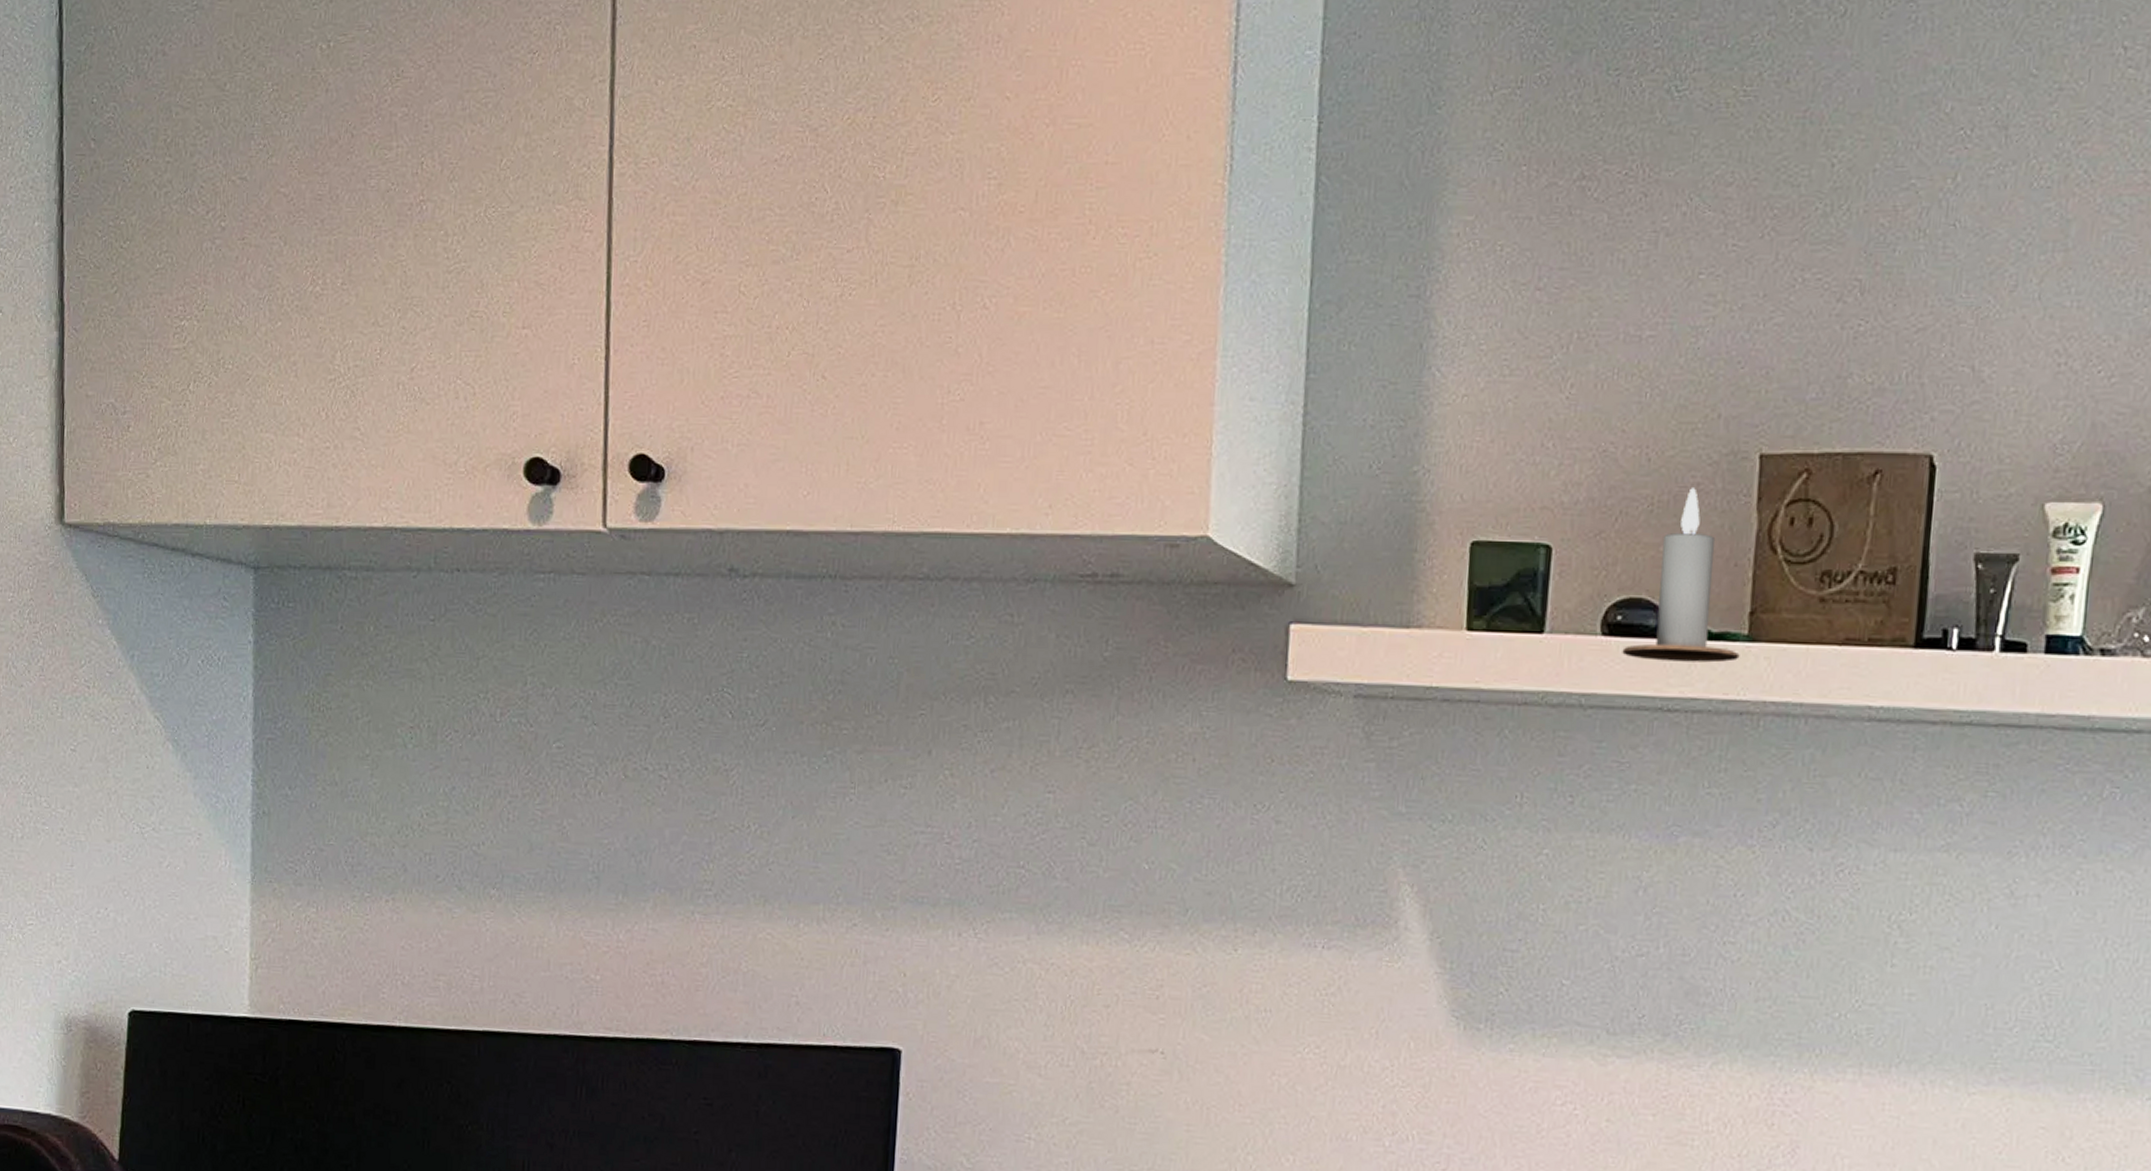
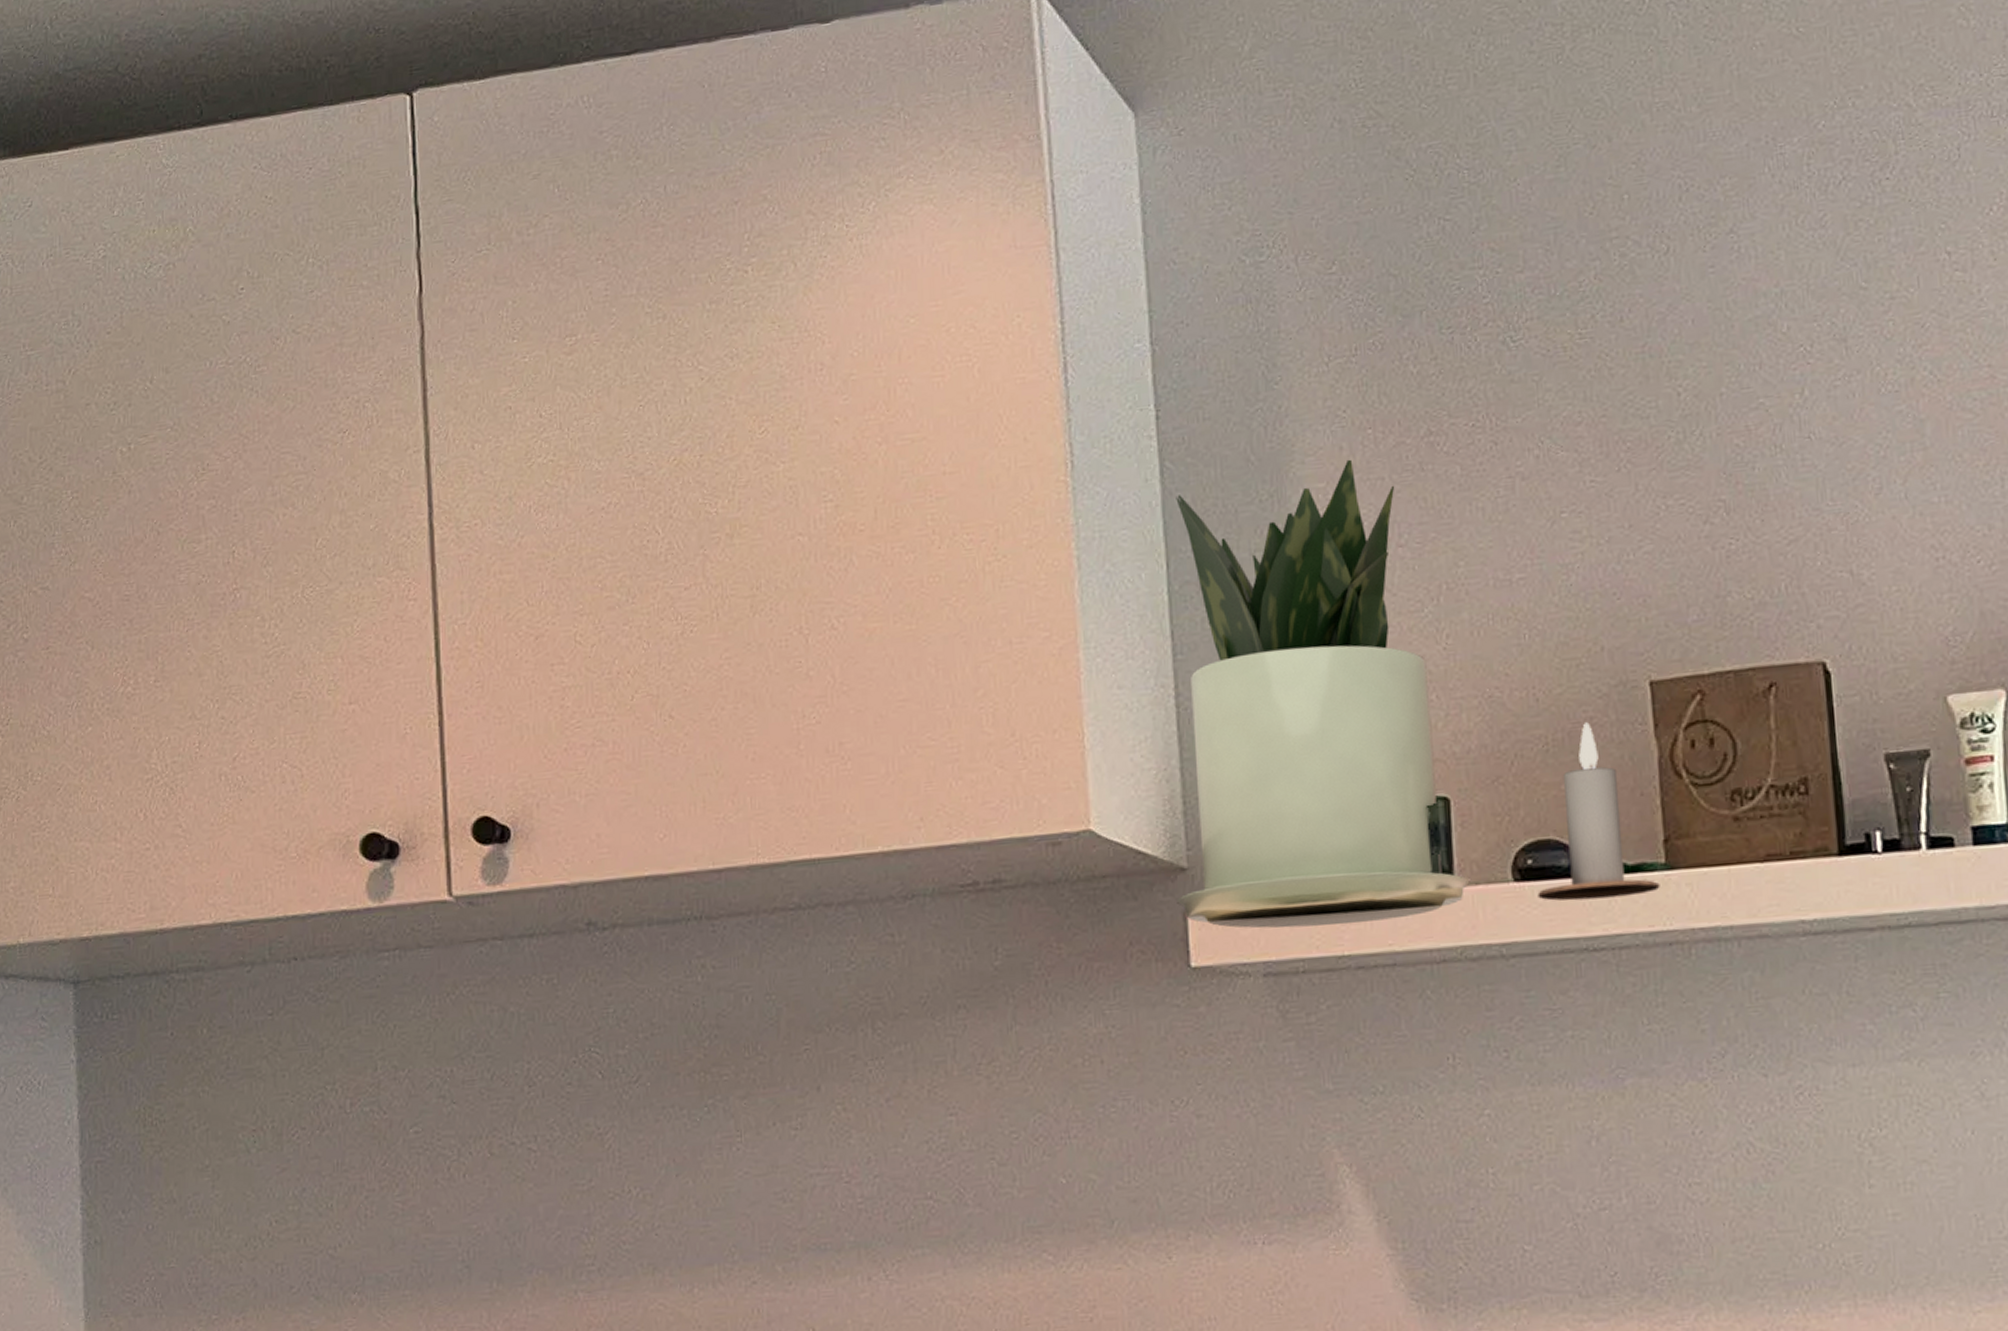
planter: none [1281,194,1560,658] -> present [1176,459,1470,929]

